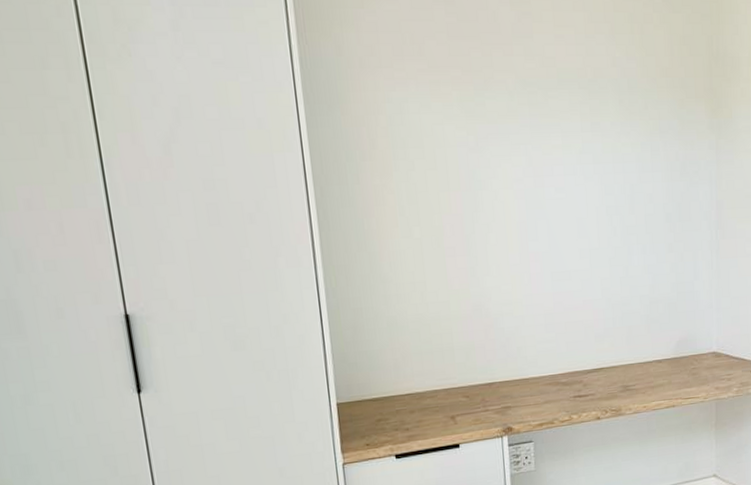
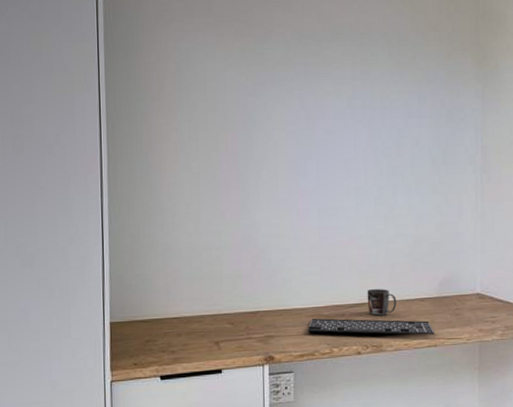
keyboard: none [545,382,672,401] -> present [307,318,435,335]
mug: none [604,352,634,380] -> present [367,289,397,316]

